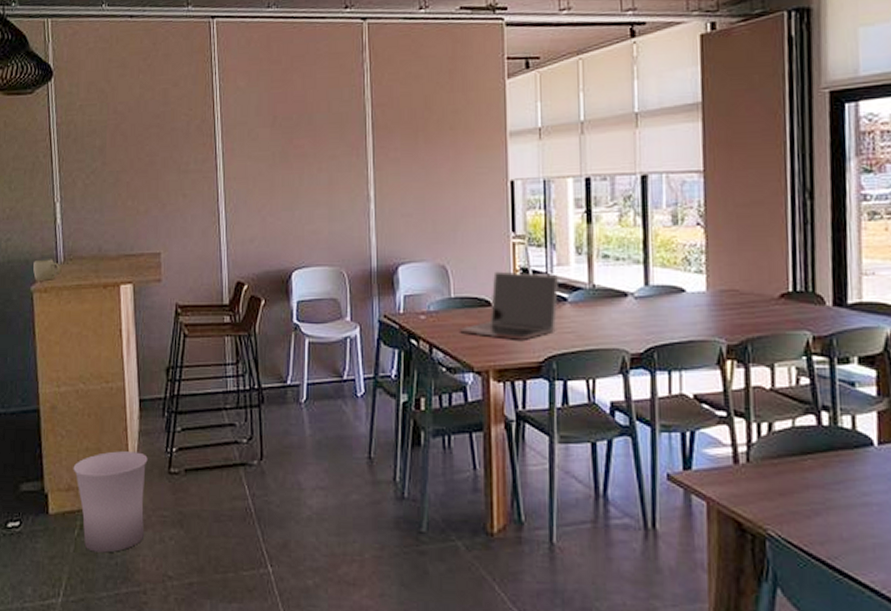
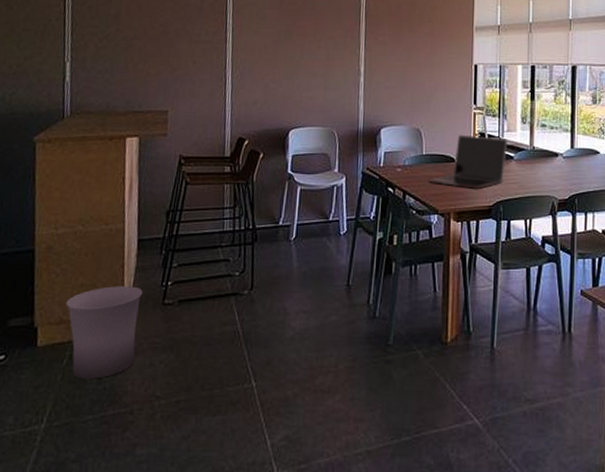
mug: present [33,259,60,282] -> none [37,112,66,133]

